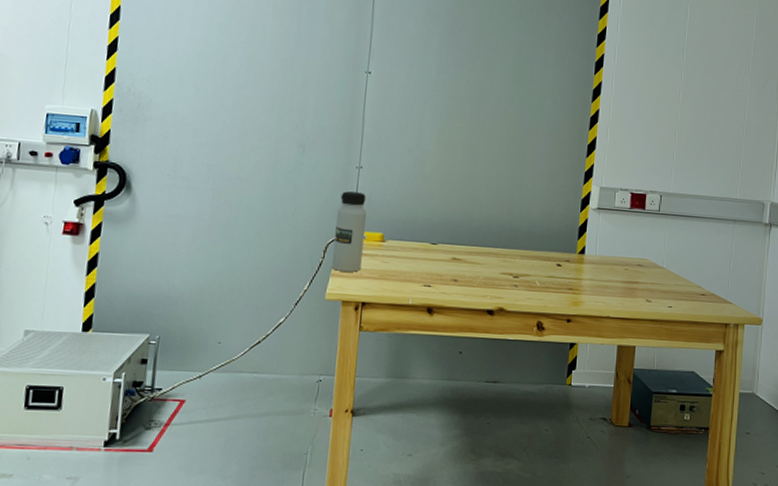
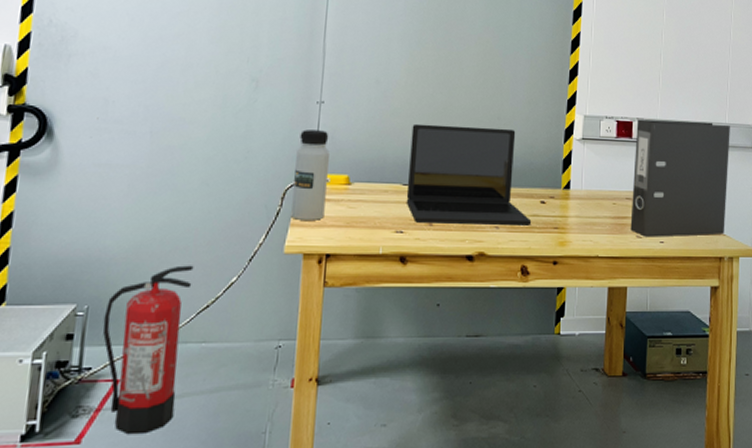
fire extinguisher: none [171,305,248,447] -> present [102,265,194,434]
laptop: none [434,189,548,286] -> present [406,123,532,226]
binder: none [640,192,741,303] -> present [630,119,730,237]

